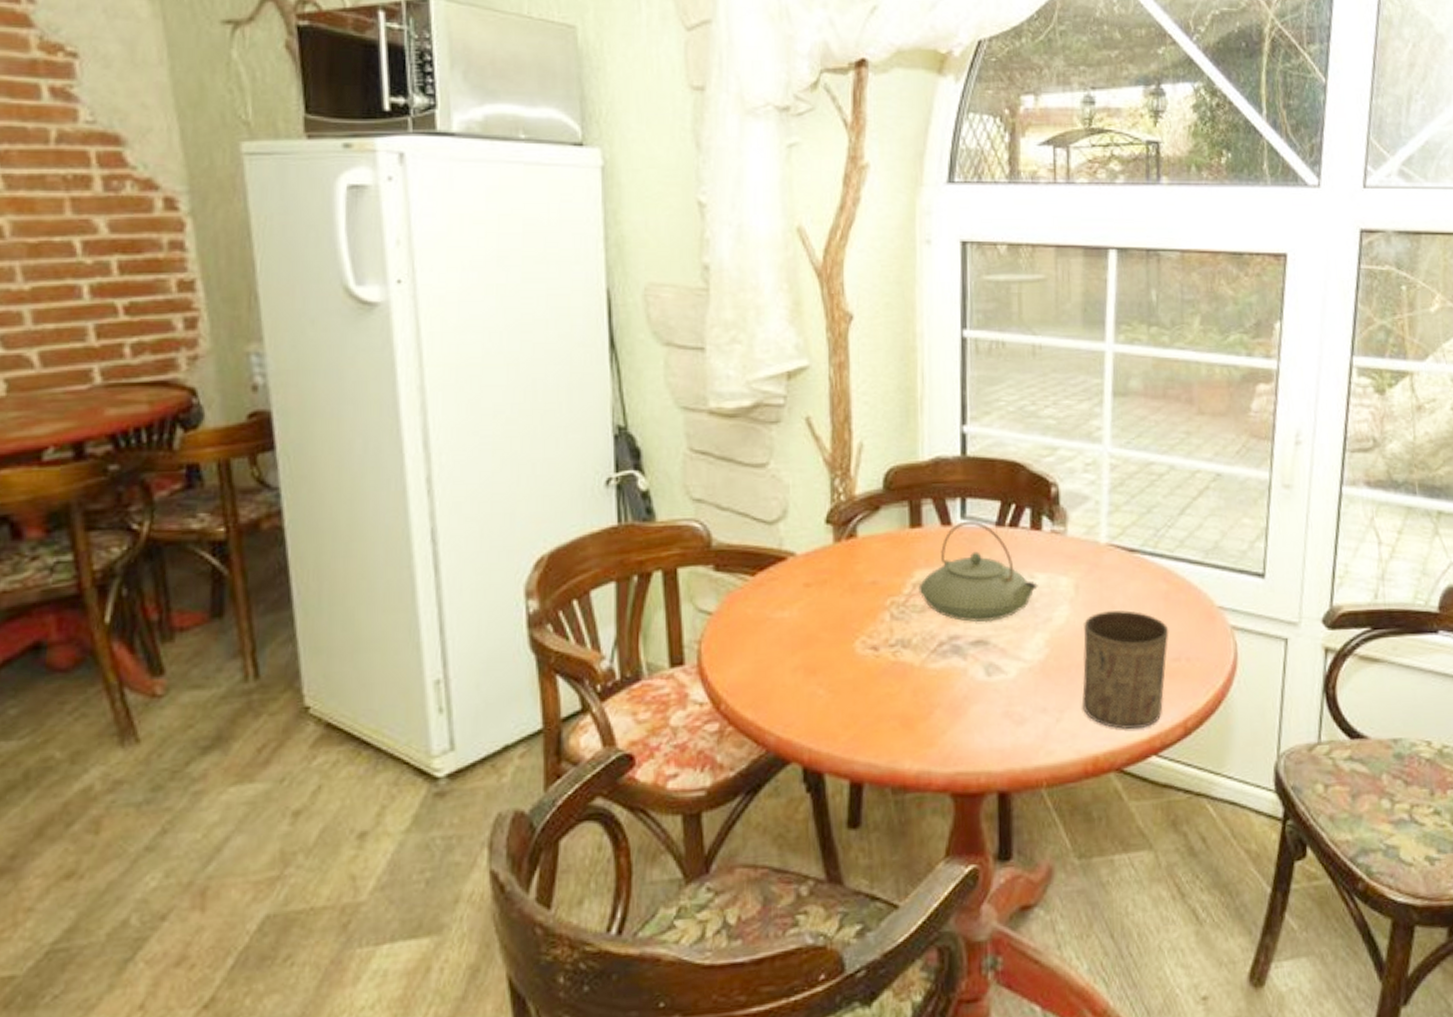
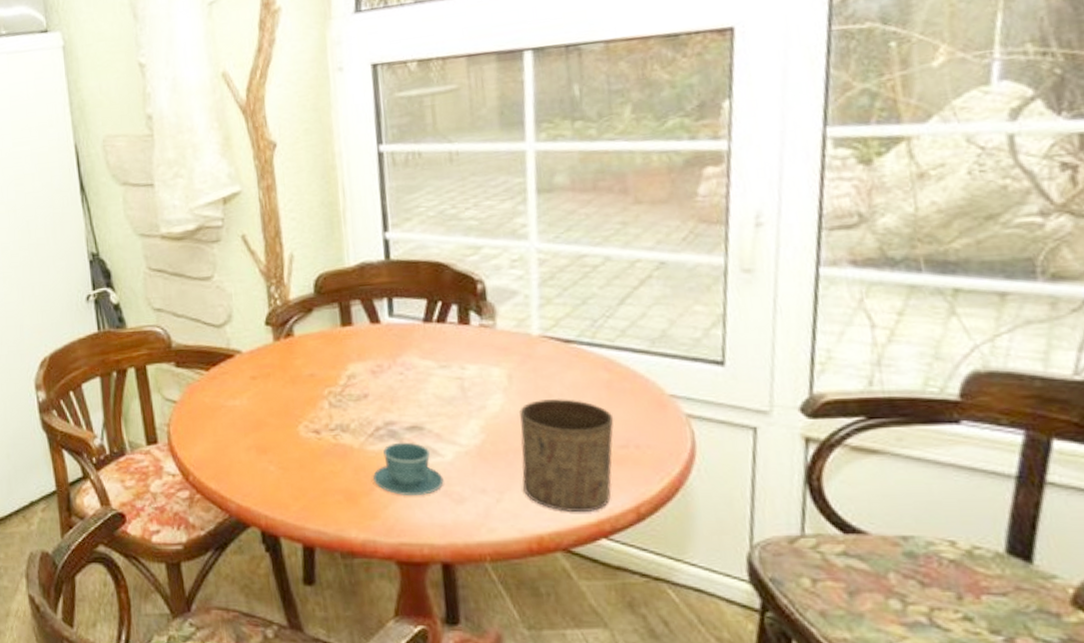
teapot: present [918,520,1038,623] -> none [353,318,470,410]
teacup: none [933,658,1006,718] -> present [373,442,444,495]

